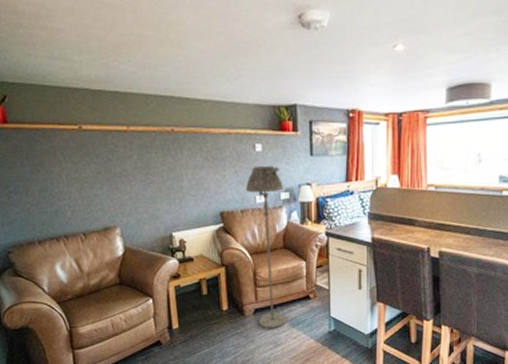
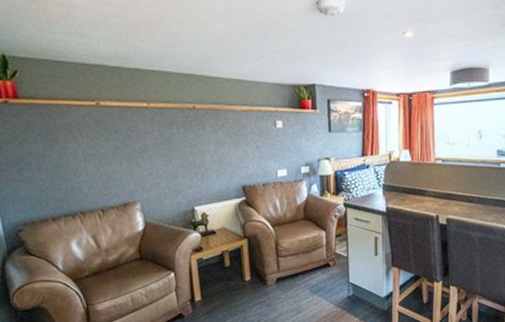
floor lamp: present [245,166,287,329] -> none [266,142,308,297]

